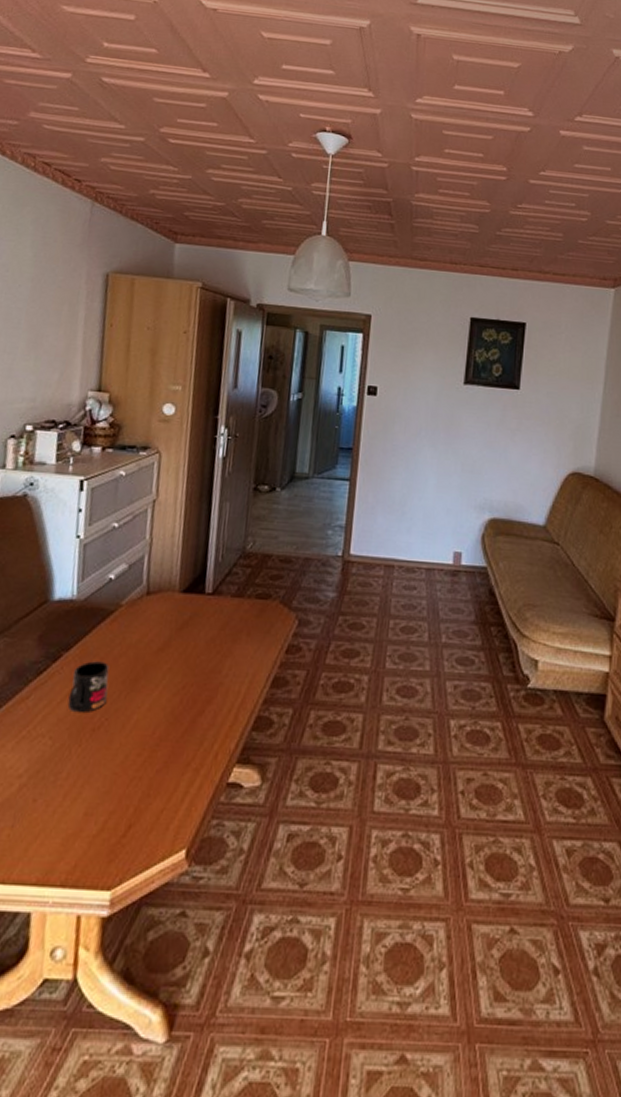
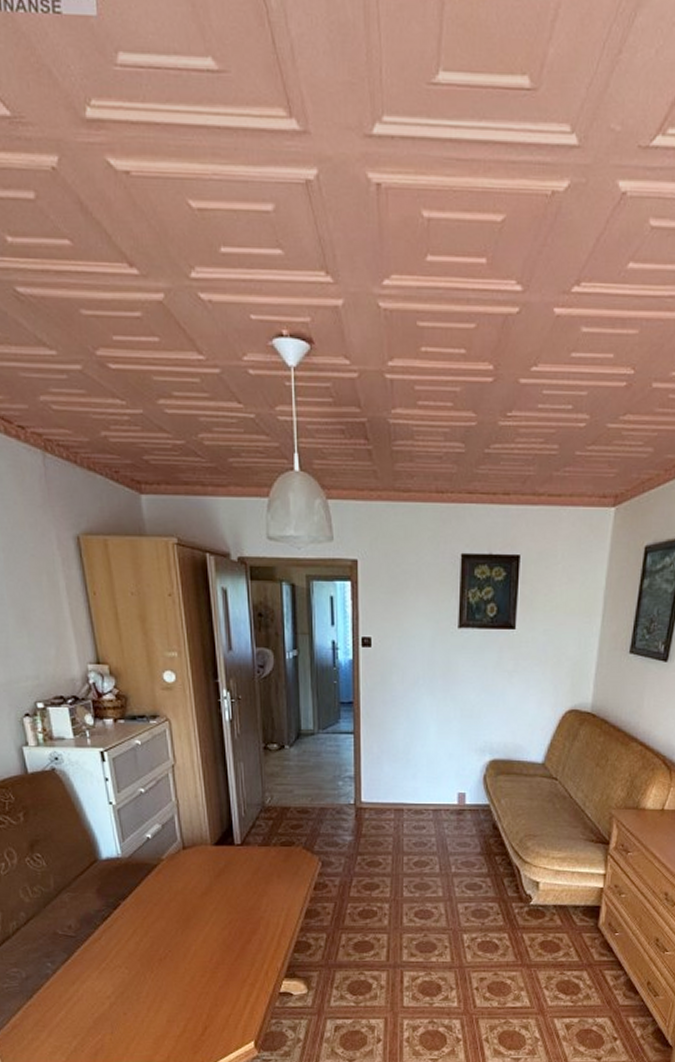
mug: present [67,661,110,714] -> none [133,907,166,948]

